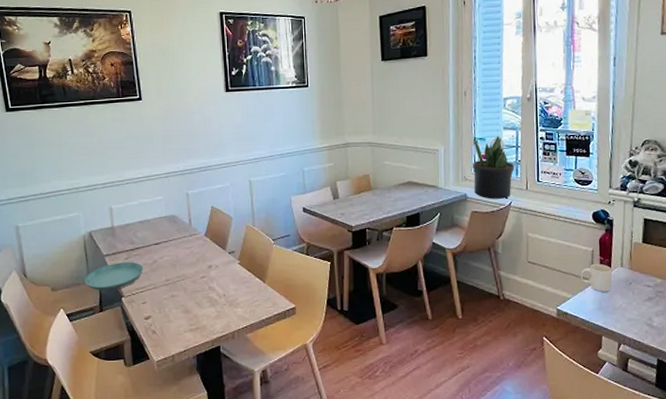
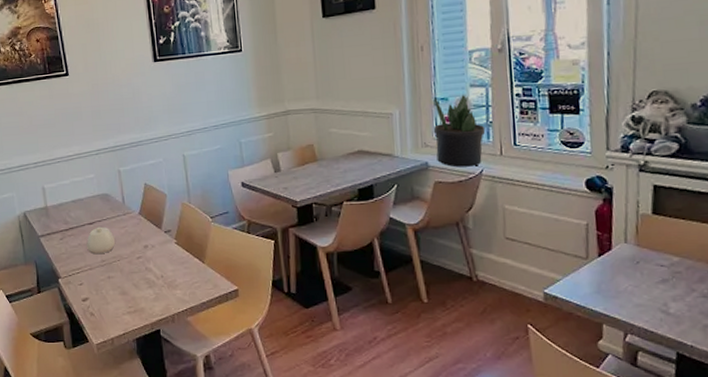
saucer: present [84,262,144,291] -> none [21,242,79,272]
sugar bowl: none [152,247,181,273] -> present [86,226,116,254]
cup: present [580,263,613,292] -> none [572,239,614,273]

